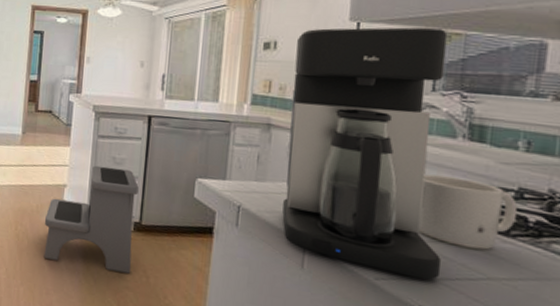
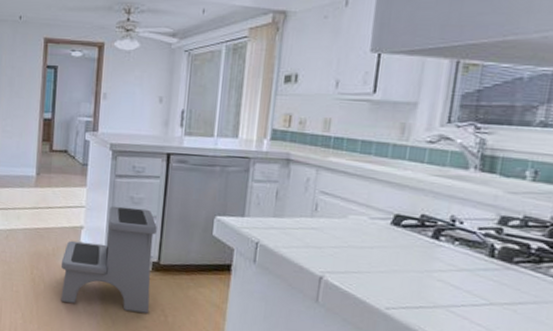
coffee maker: present [282,27,448,280] -> none [299,58,466,308]
mug: present [419,174,518,250] -> none [429,205,522,277]

